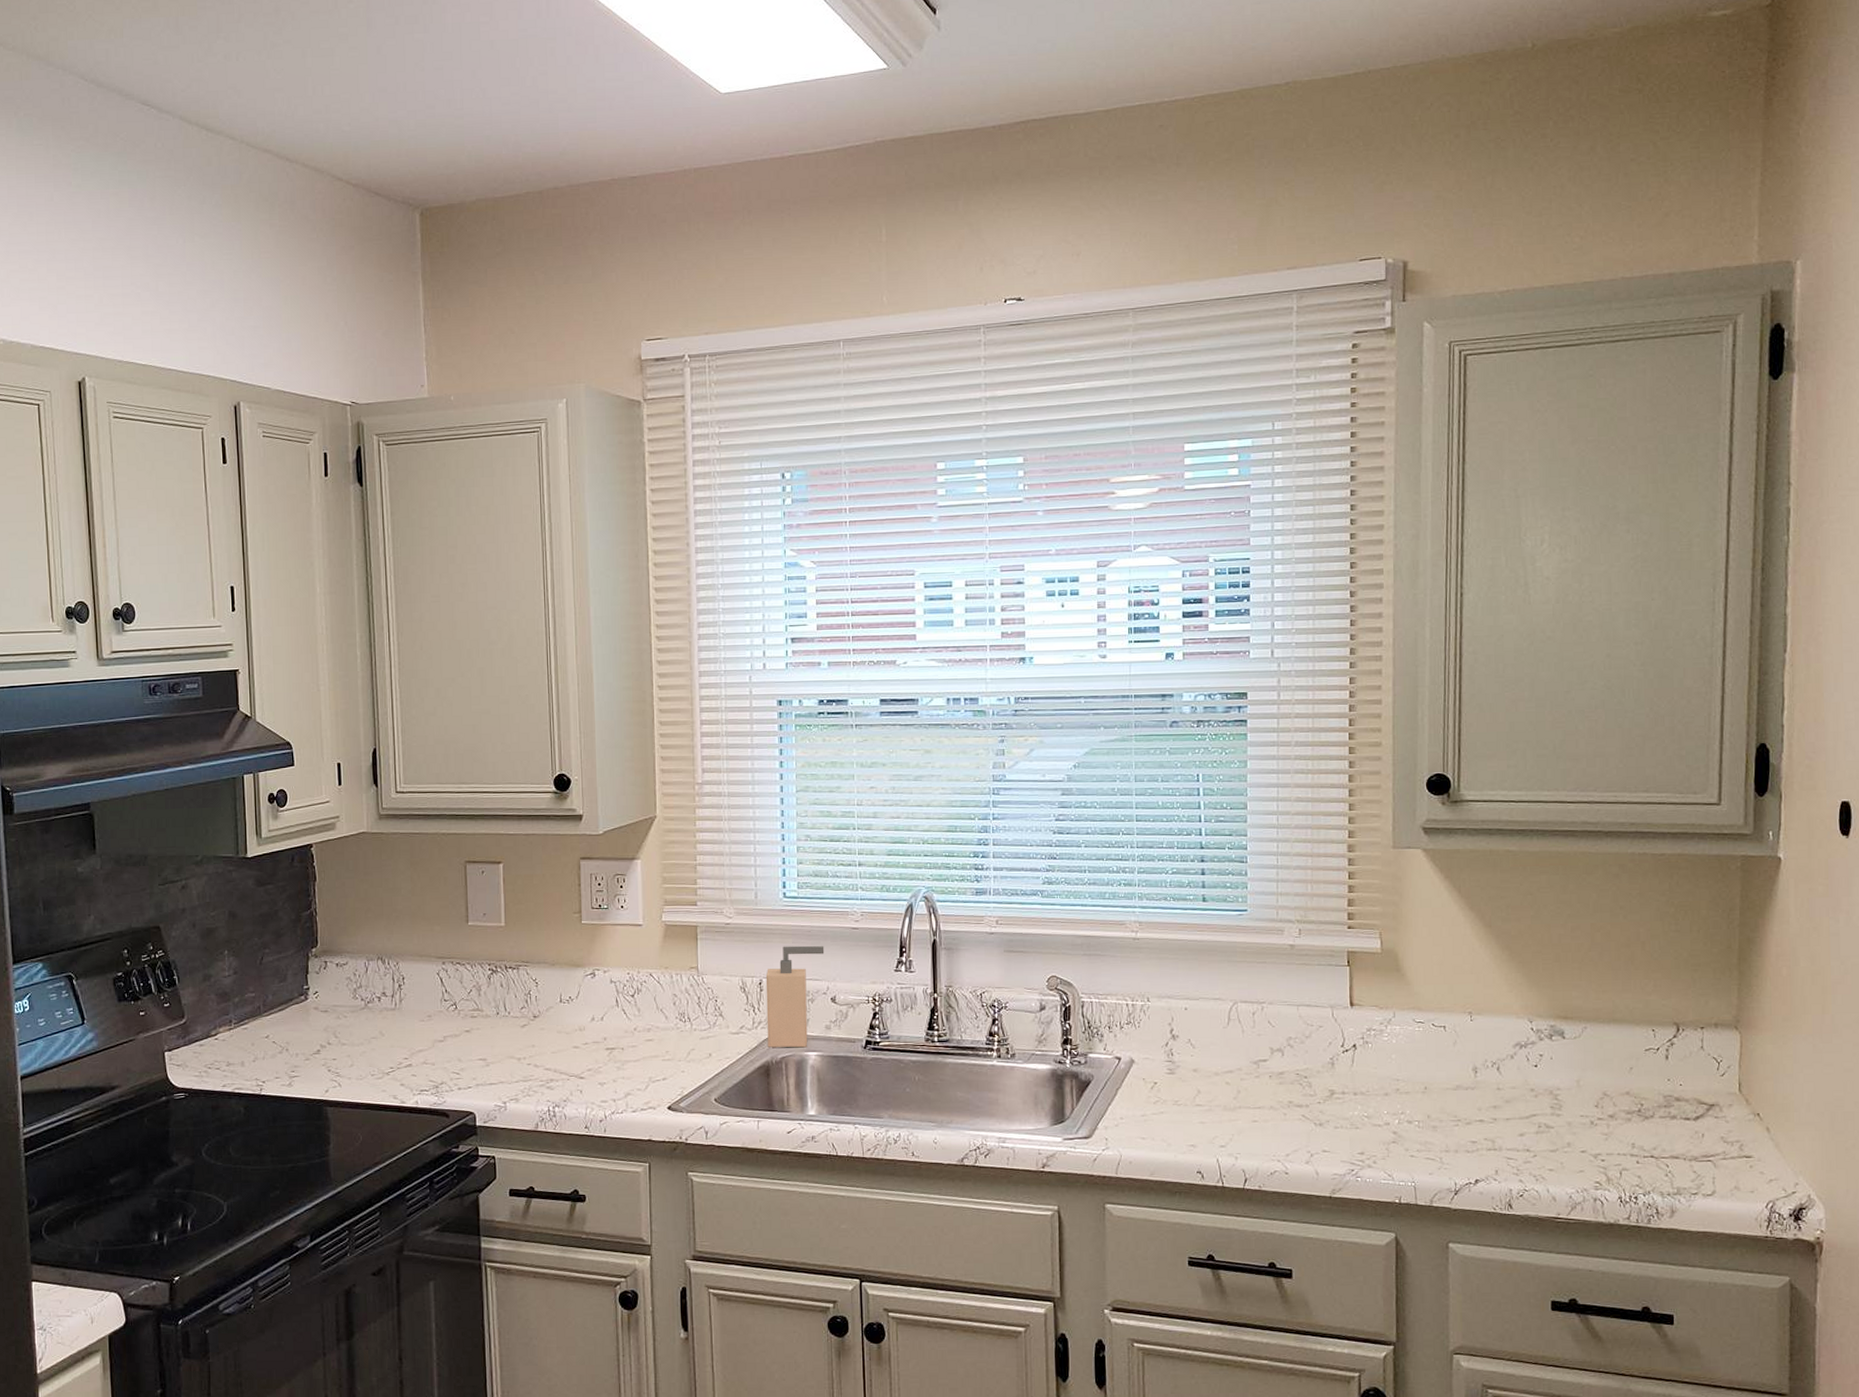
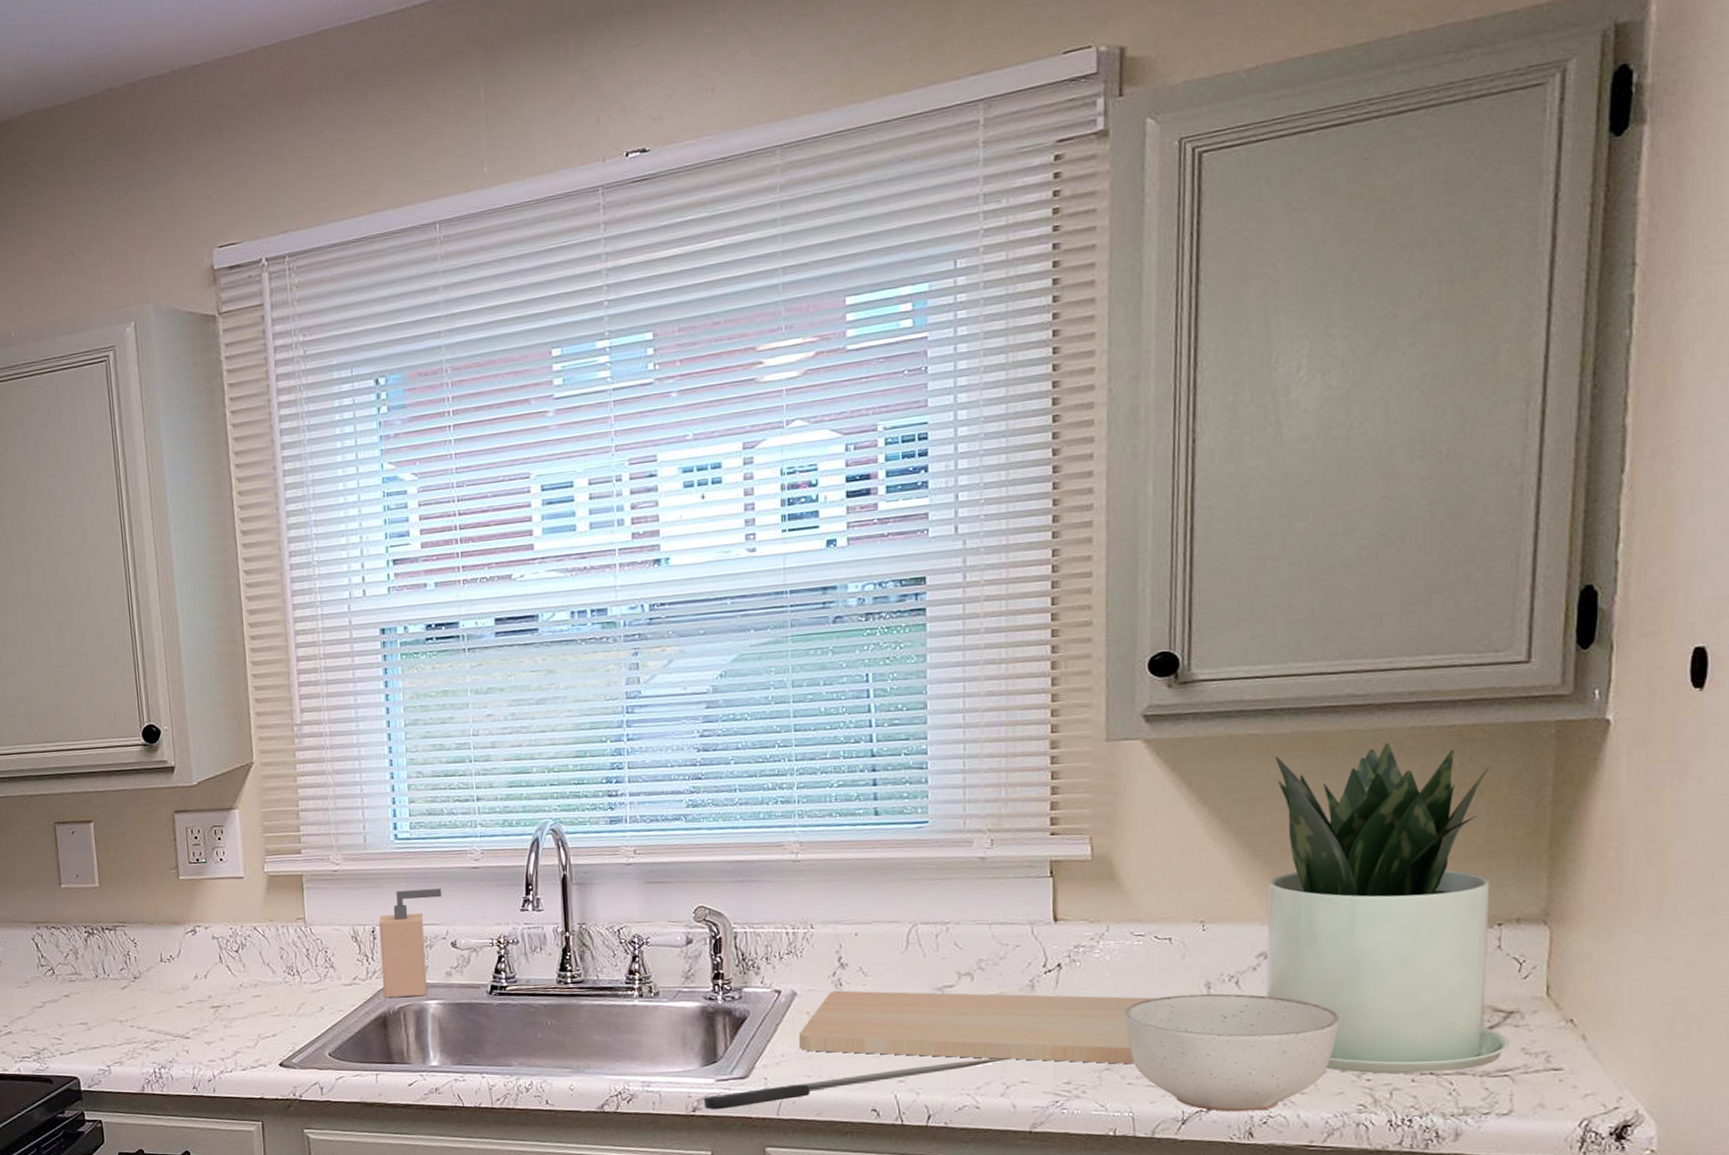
knife: none [1052,1127,1315,1166] -> present [703,1057,1011,1109]
cutting board: none [1136,1061,1433,1139] -> present [799,991,1155,1065]
bowl: none [1407,1077,1580,1185] -> present [1123,993,1340,1112]
planter: none [1521,865,1712,1156] -> present [1266,743,1511,1074]

